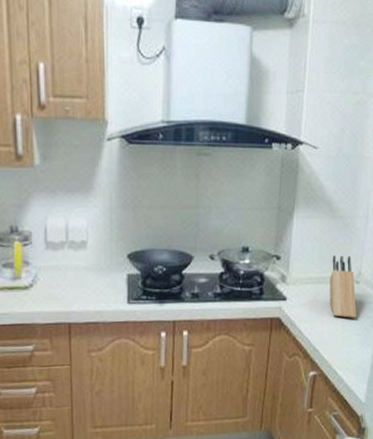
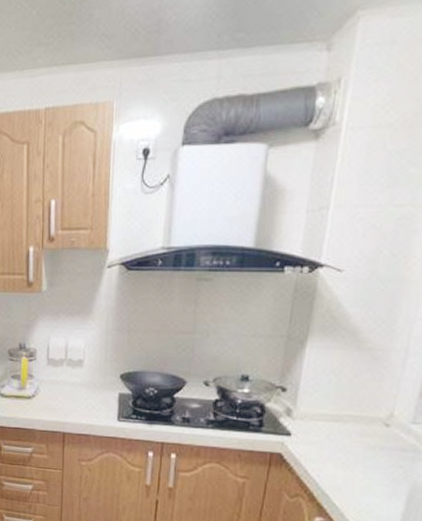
knife block: present [329,255,357,318] -> none [346,392,384,466]

